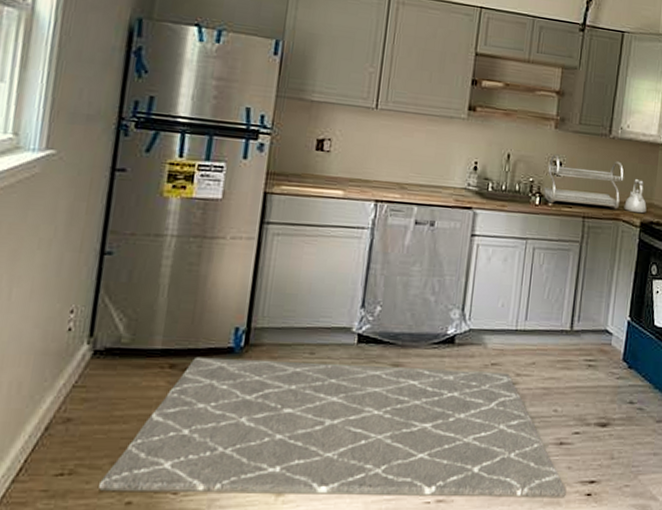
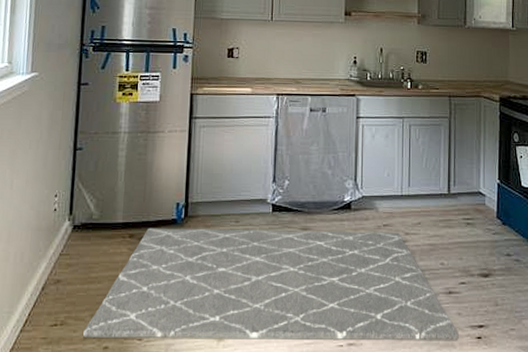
dish rack: present [543,154,624,210] -> none [413,45,481,88]
kettle: present [624,178,647,214] -> none [484,60,504,90]

